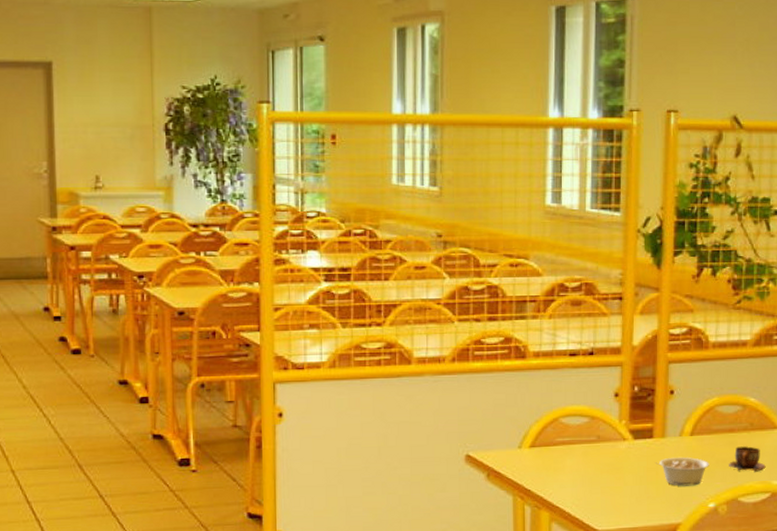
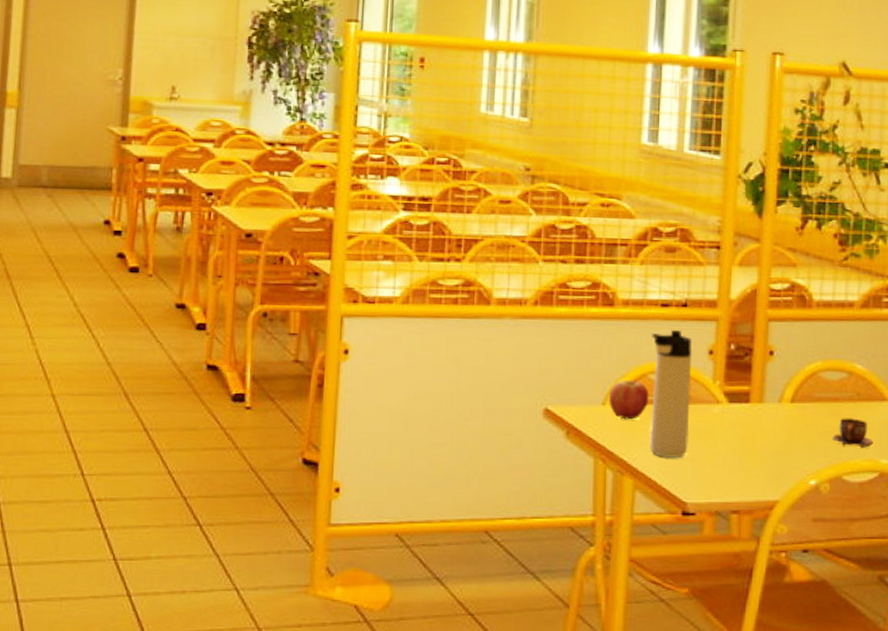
apple: none [524,424,561,460] -> present [608,379,649,420]
thermos bottle: none [562,377,600,492] -> present [649,330,693,459]
legume: present [656,456,709,486] -> none [752,425,811,459]

